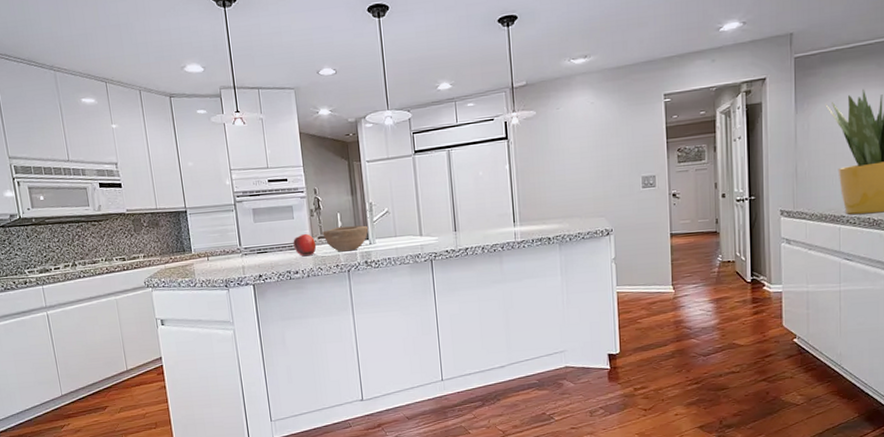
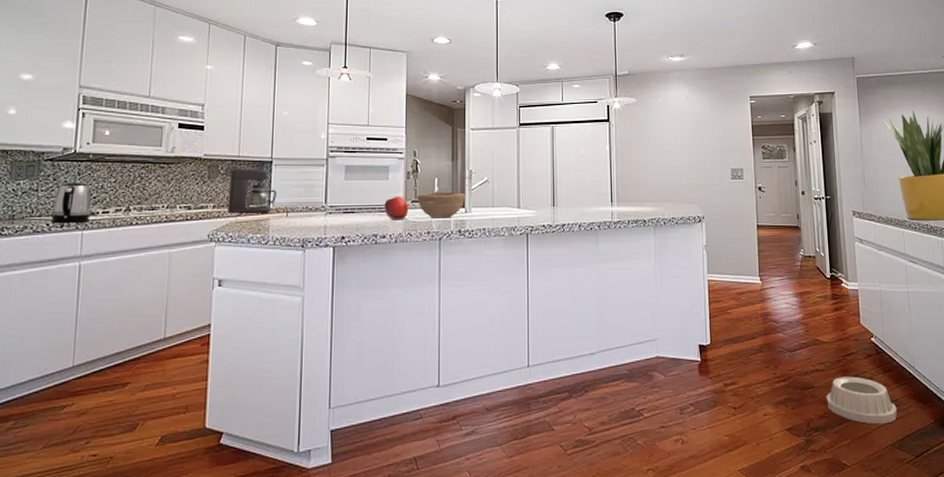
kettle: none [14,244,46,282] -> present [50,182,91,224]
coffee maker: none [152,219,196,262] -> present [227,168,276,213]
pet bowl: none [741,376,818,420] -> present [826,376,898,425]

